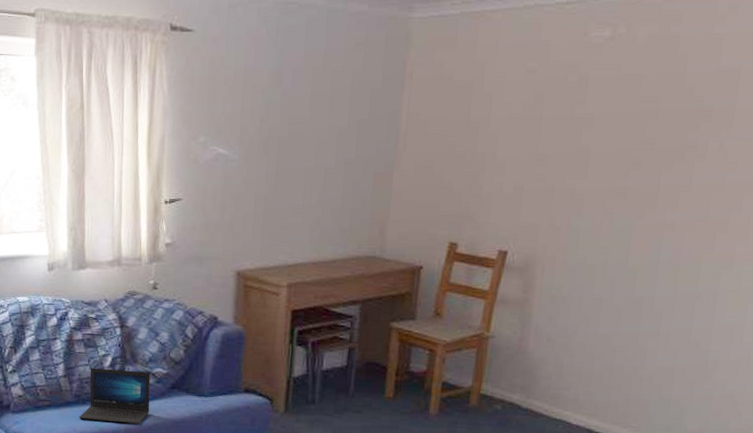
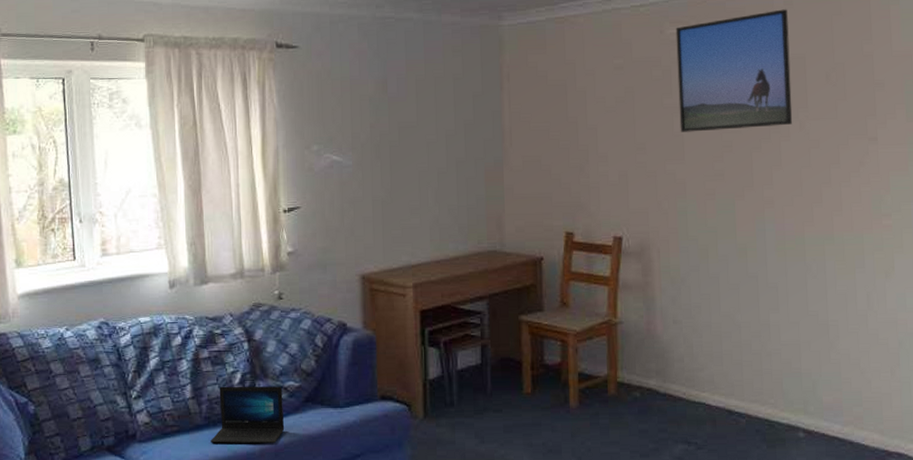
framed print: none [587,15,731,146] -> present [675,9,793,132]

